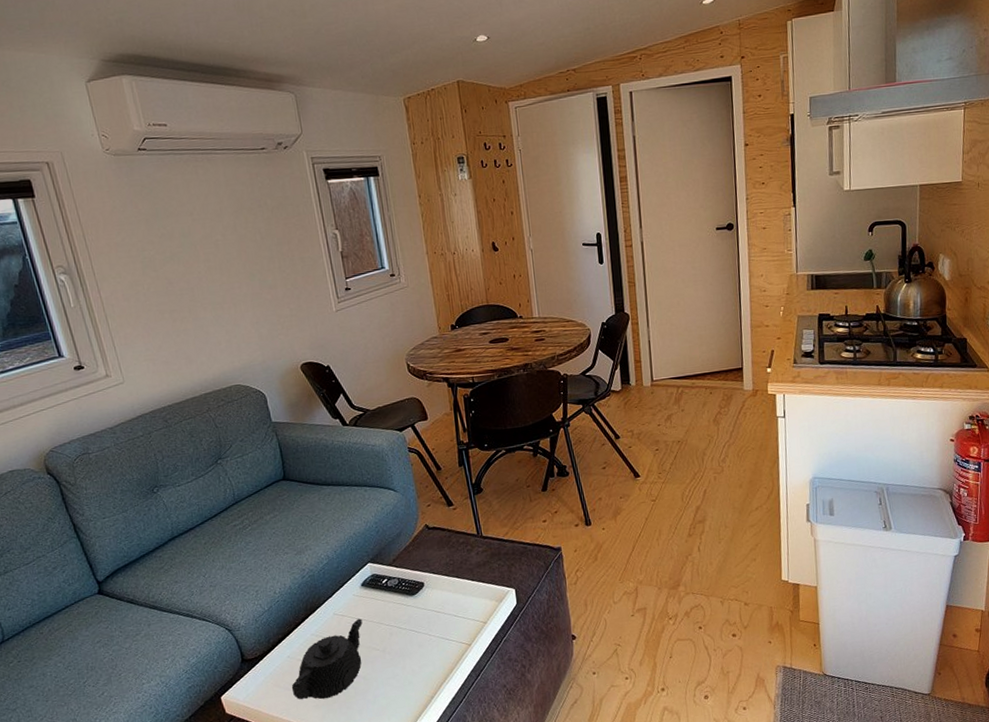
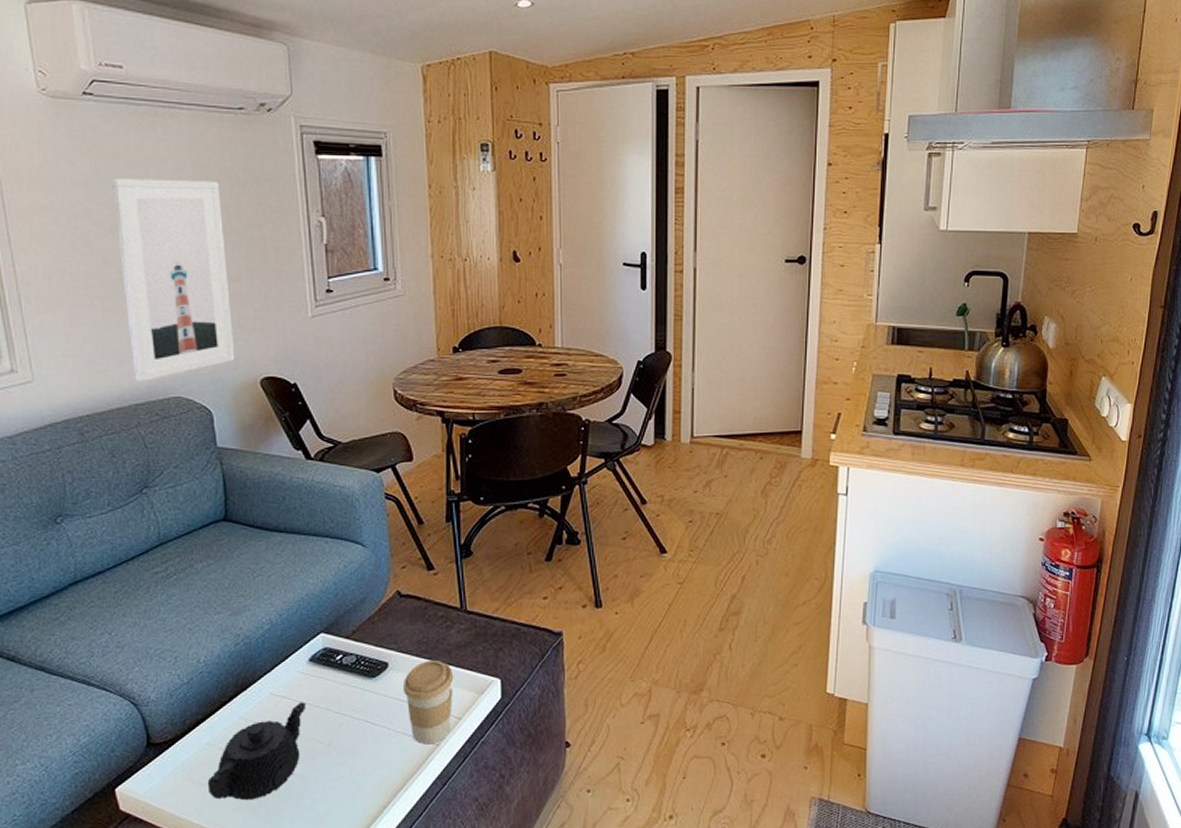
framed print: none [167,209,279,376] -> present [111,178,235,382]
coffee cup: none [437,577,478,646] -> present [403,659,454,745]

